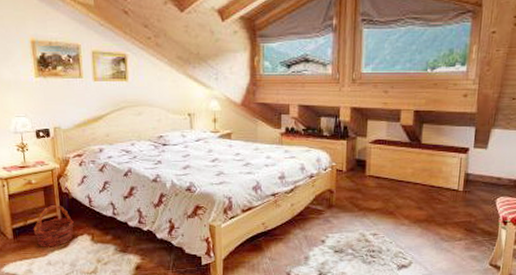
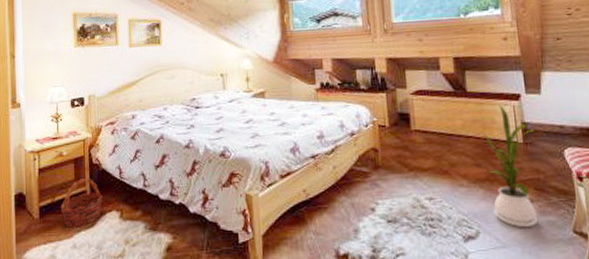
house plant: none [427,156,474,260] -> present [482,104,539,228]

